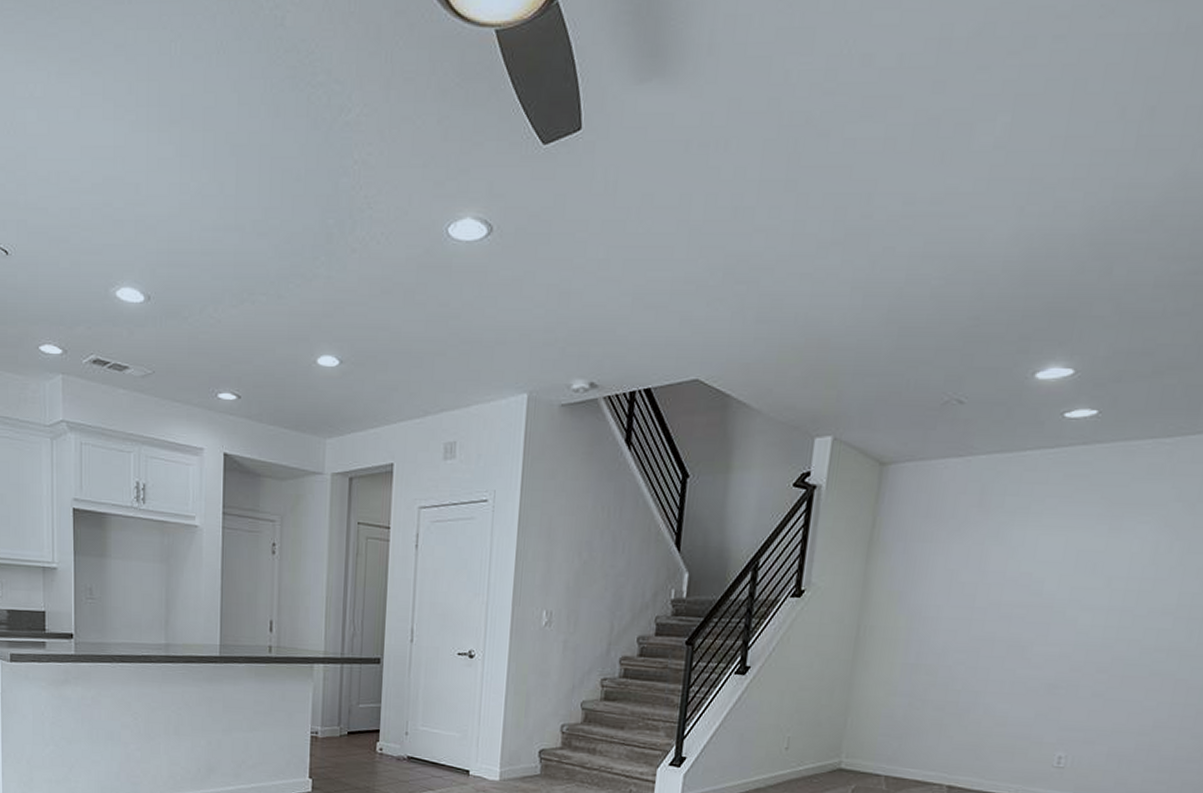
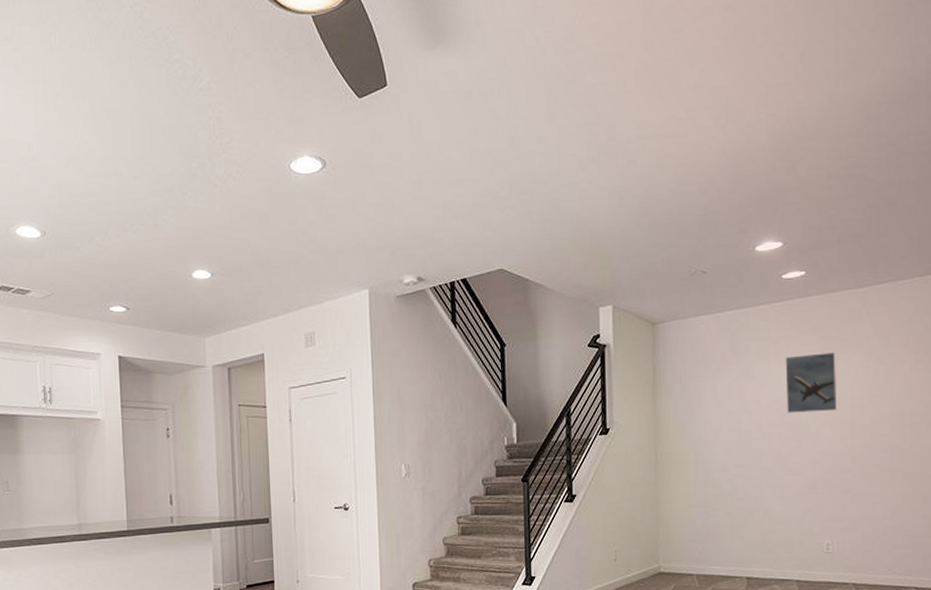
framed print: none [1038,518,1119,594] -> present [785,353,837,413]

